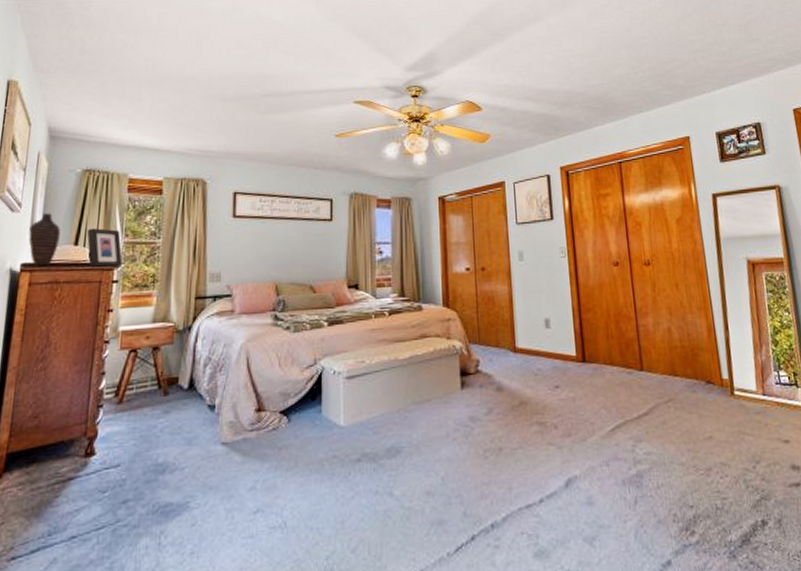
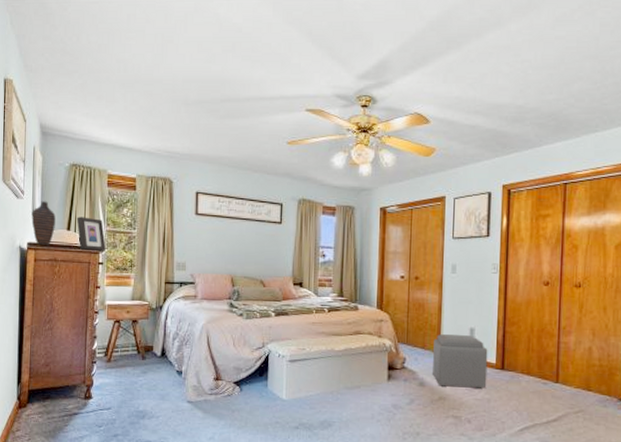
ottoman: none [508,327,570,389] -> present [433,334,488,389]

